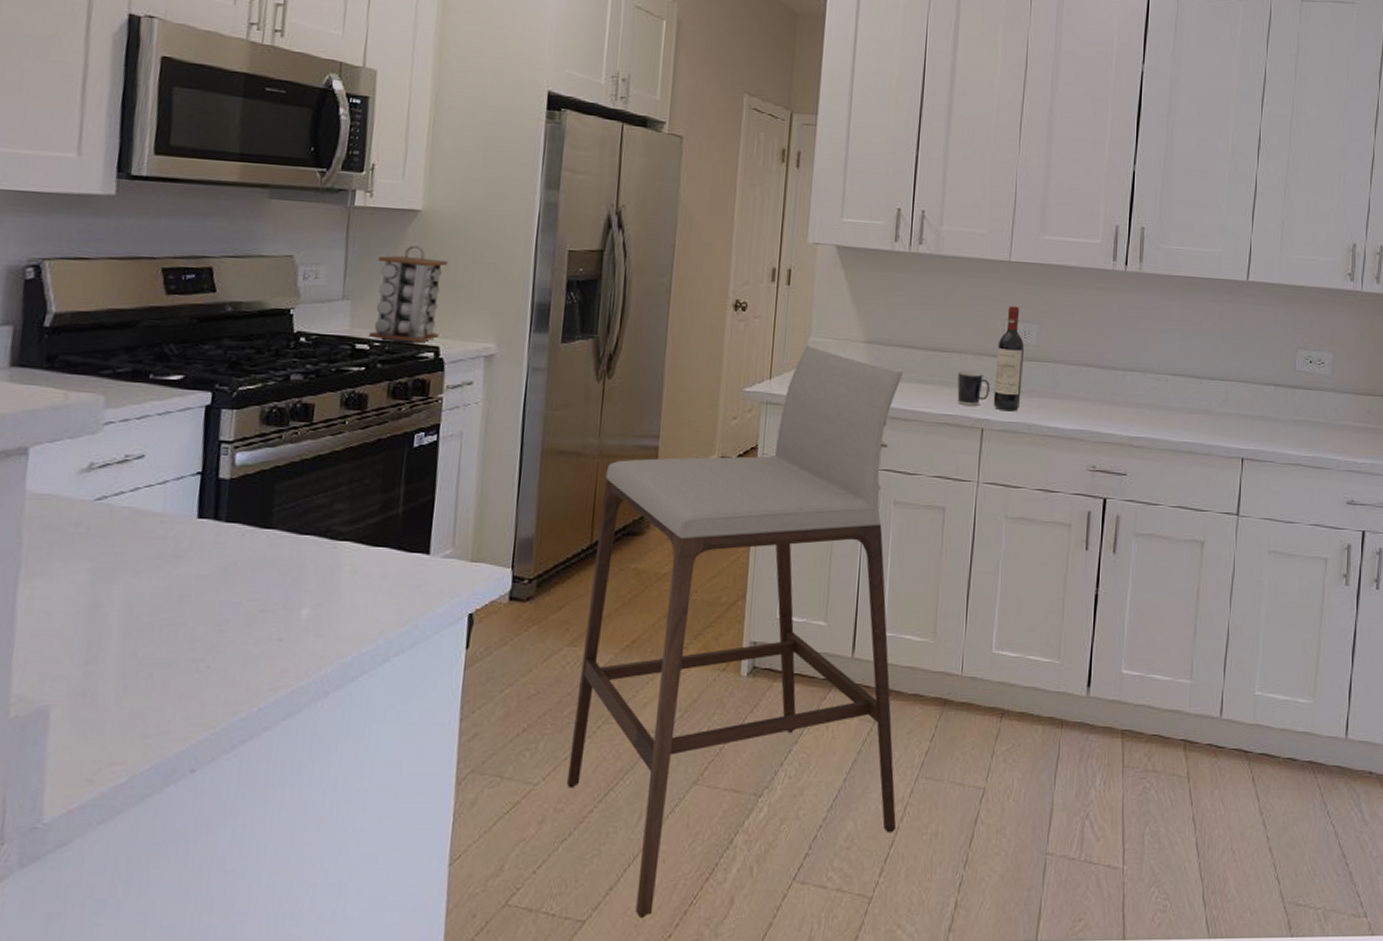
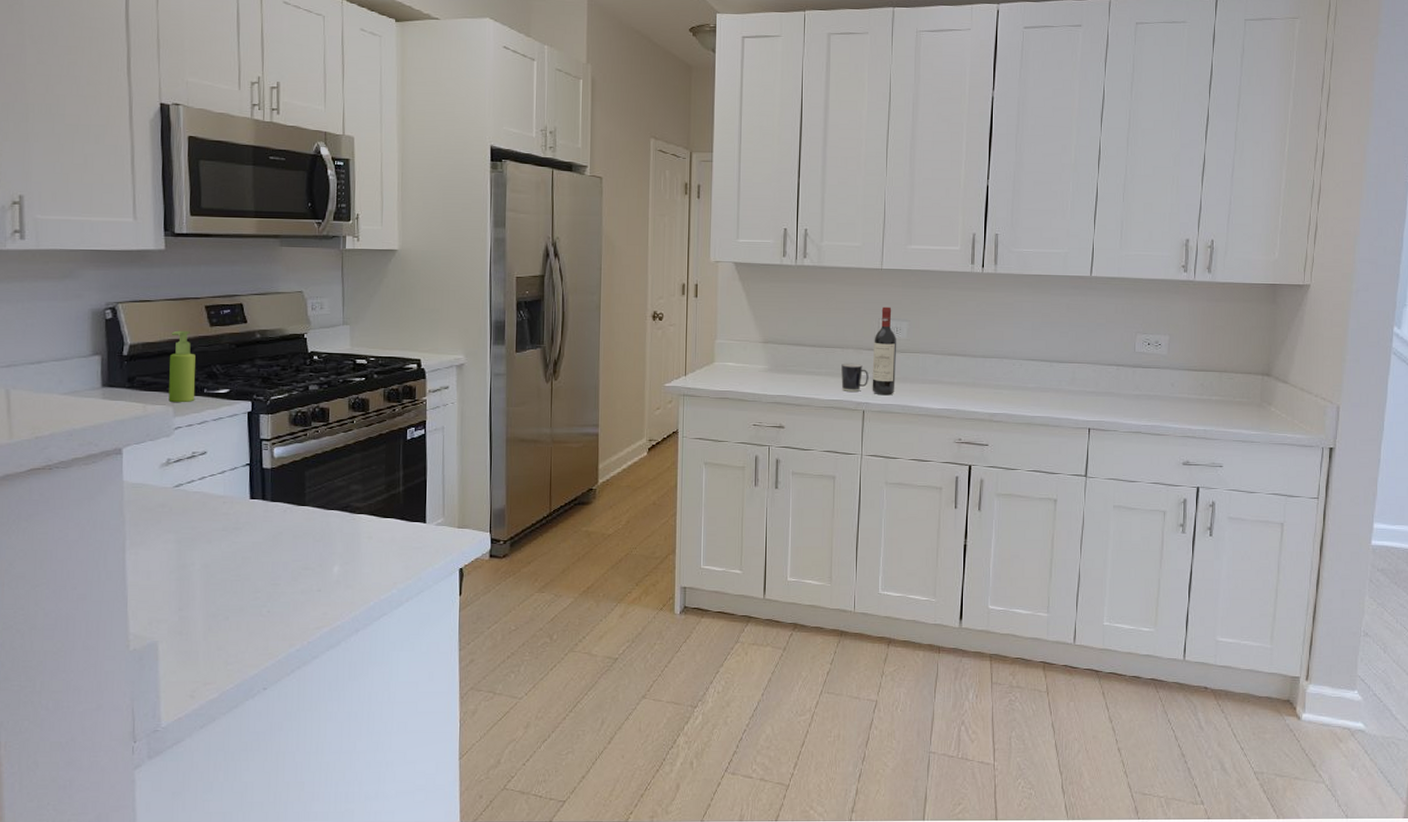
soap dispenser: none [99,298,143,390] -> present [168,330,196,402]
spice rack: present [368,244,449,343] -> none [365,277,423,357]
bar stool: present [567,346,903,919] -> none [544,347,805,800]

